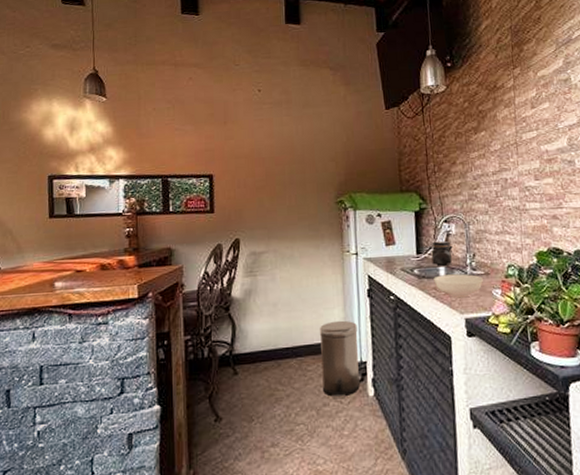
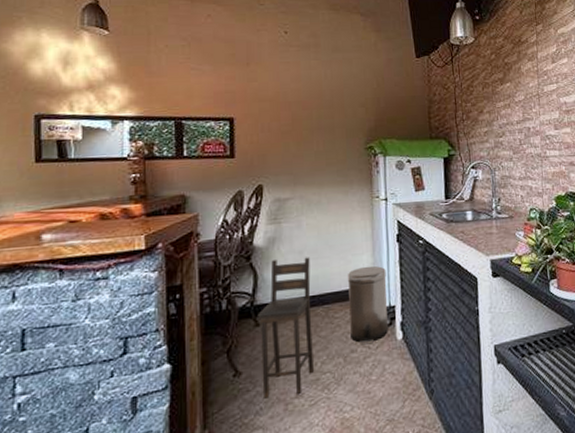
bar stool: none [236,309,288,445] -> present [258,257,314,399]
jar: present [428,240,454,266] -> none [456,186,480,210]
bowl: present [433,274,484,299] -> none [461,217,508,241]

